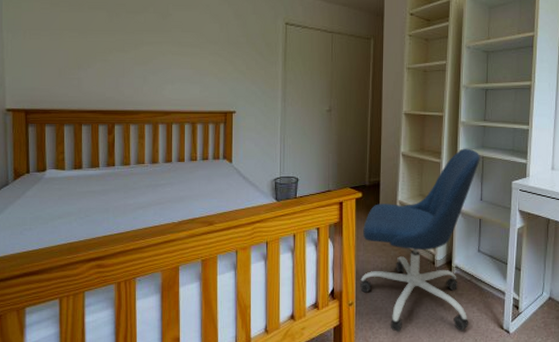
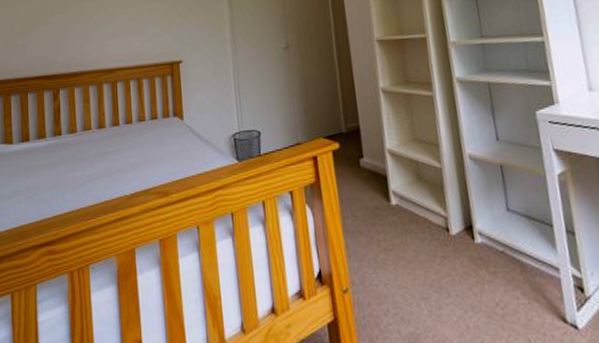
office chair: present [359,148,480,333] -> none [346,74,515,331]

